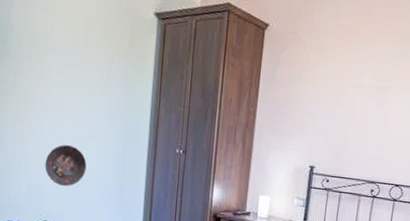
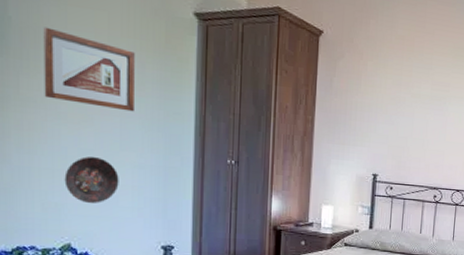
picture frame: none [33,32,104,105] -> present [43,27,135,112]

